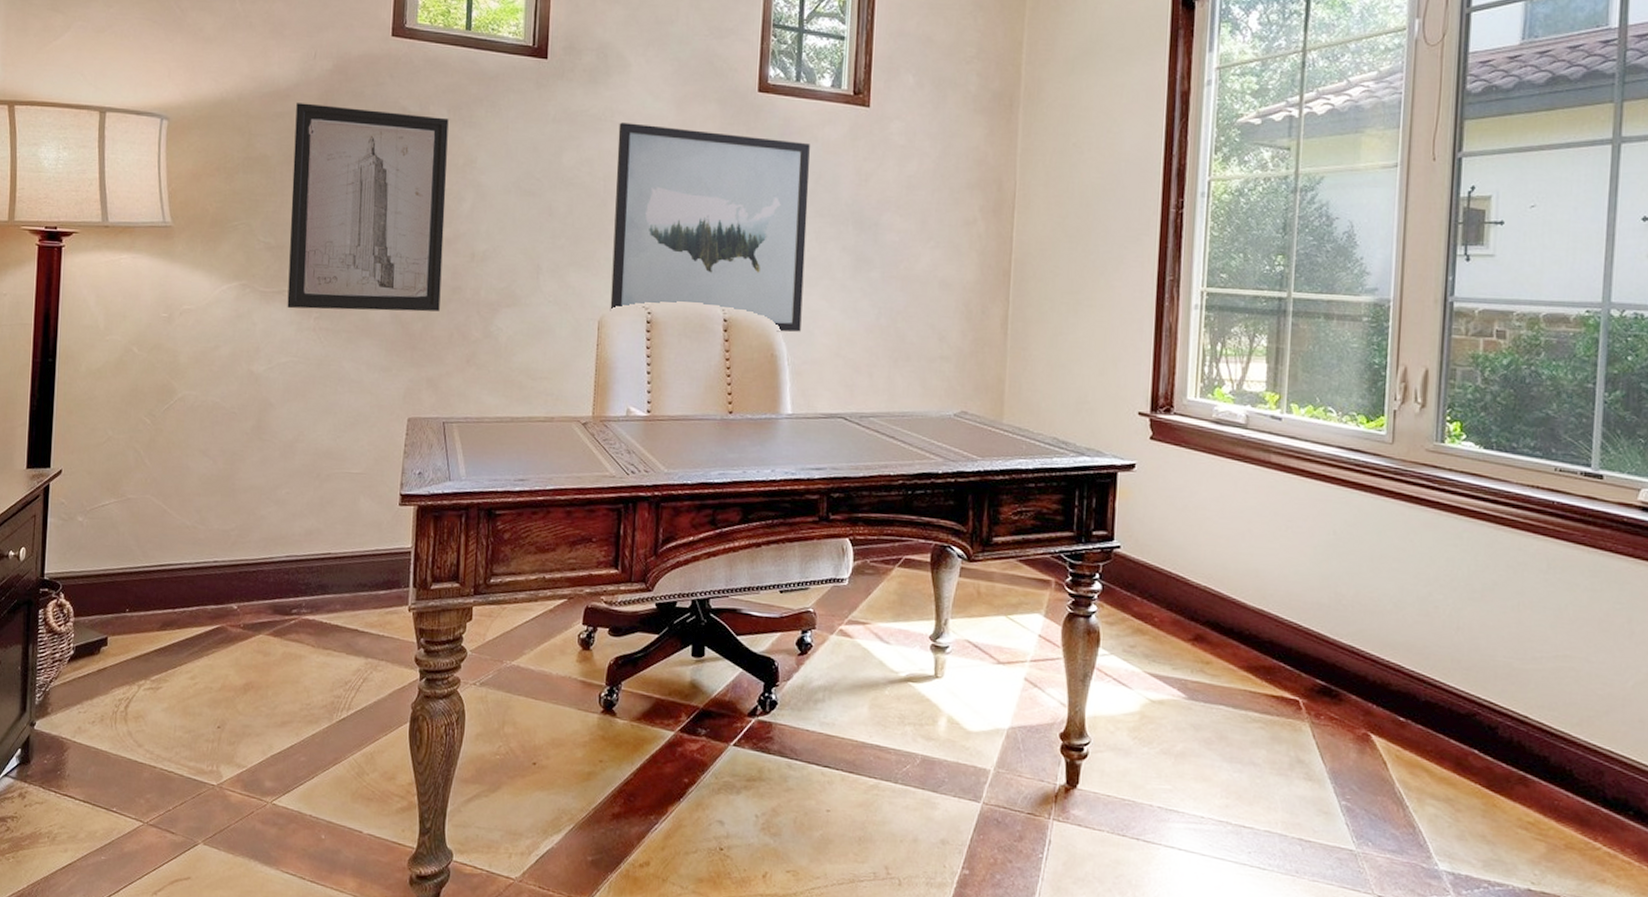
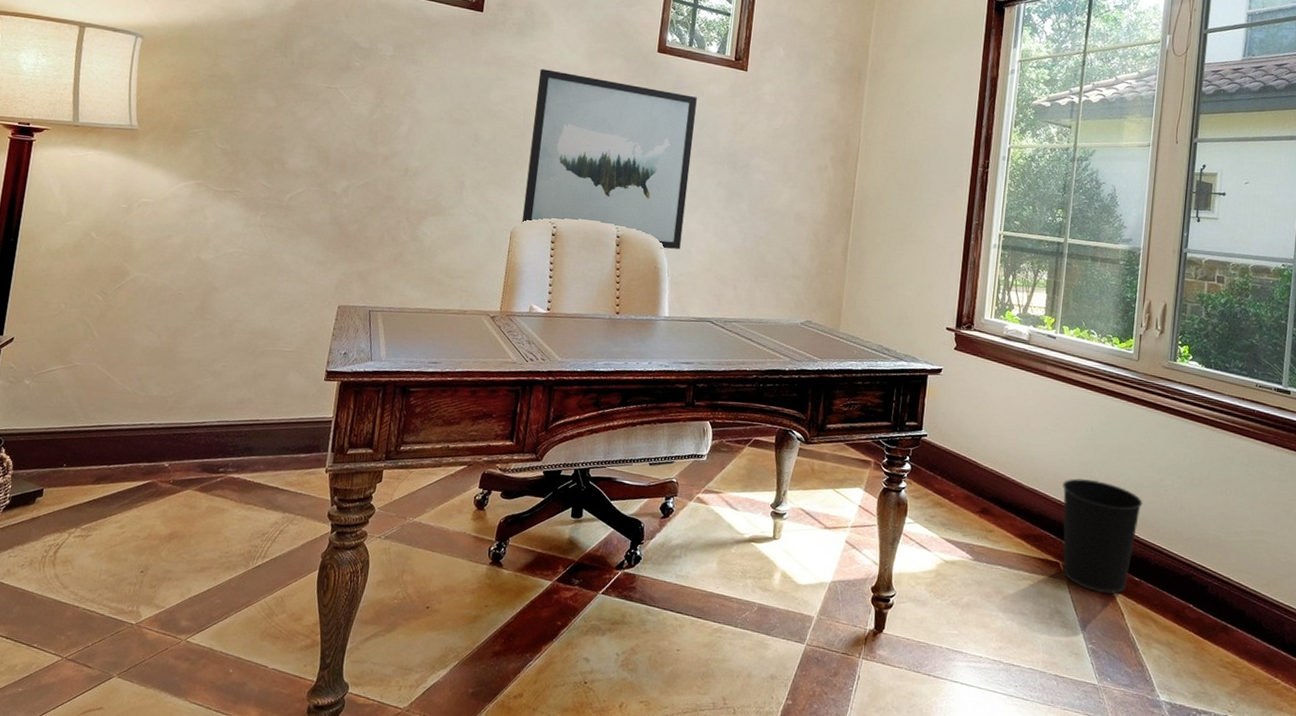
wall art: present [287,103,449,312] -> none [237,32,394,216]
wastebasket: none [1298,595,1406,740] -> present [1062,478,1143,595]

